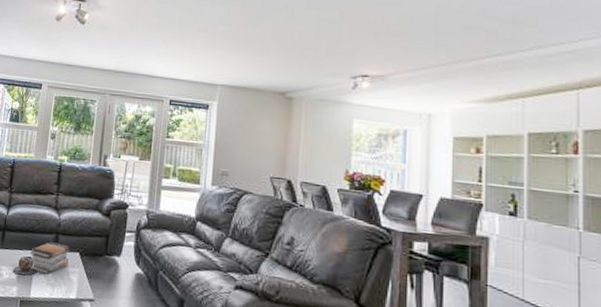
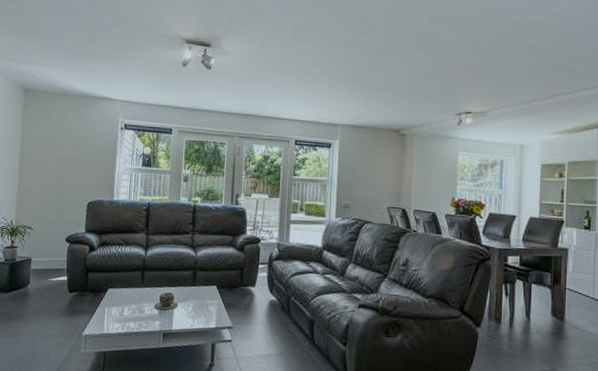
book stack: present [29,242,70,274] -> none [169,278,208,308]

